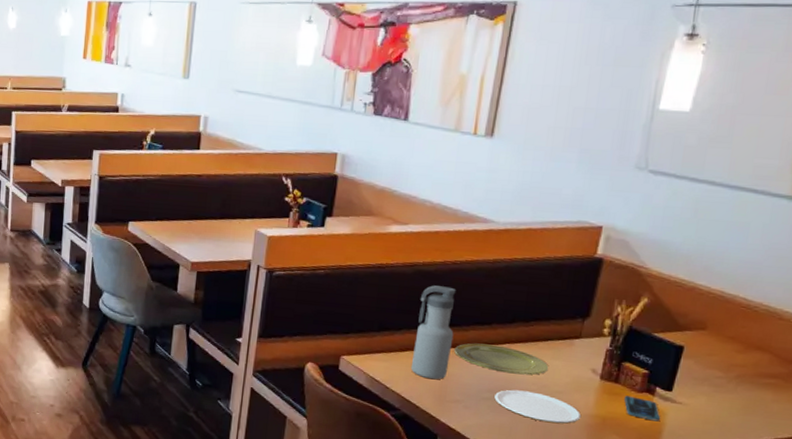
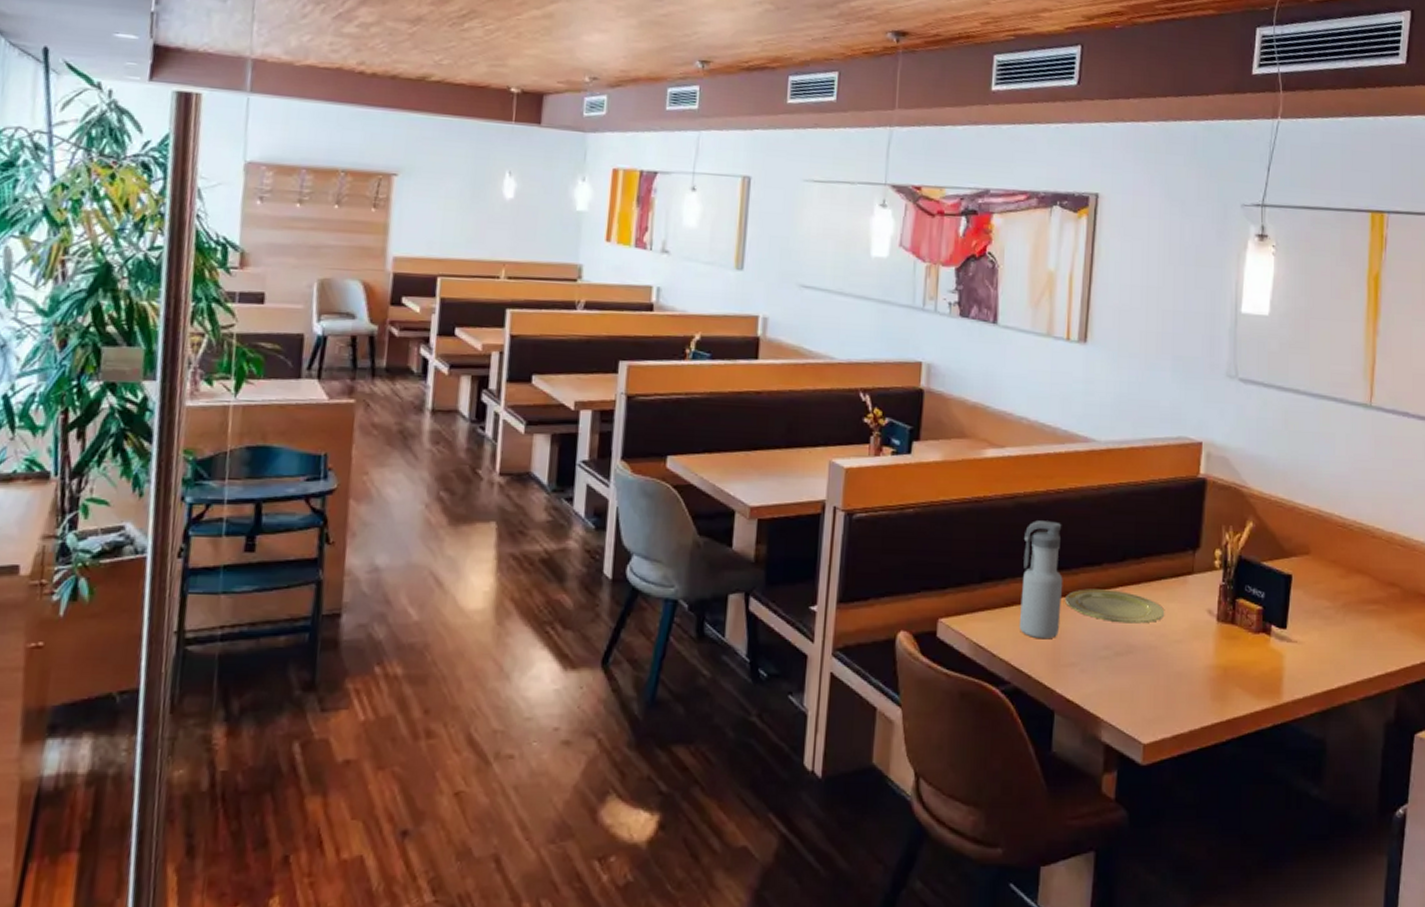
plate: present [494,389,582,424] -> none [1112,643,1203,681]
smartphone: present [623,396,661,422] -> none [1242,638,1280,666]

